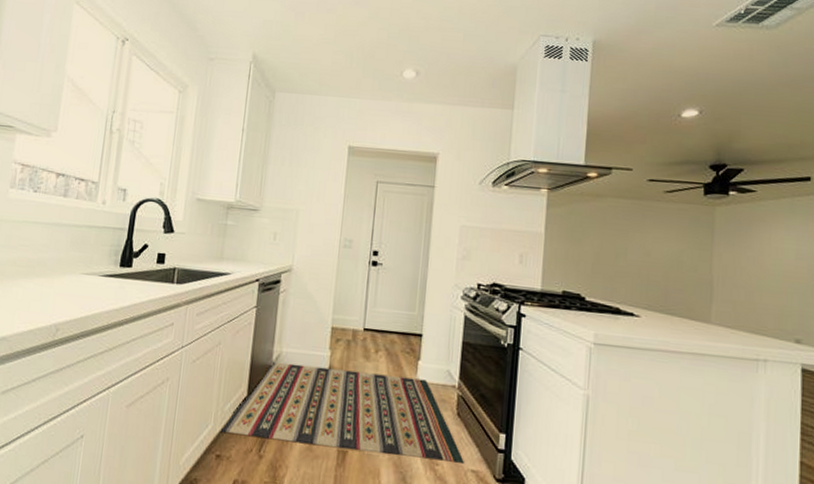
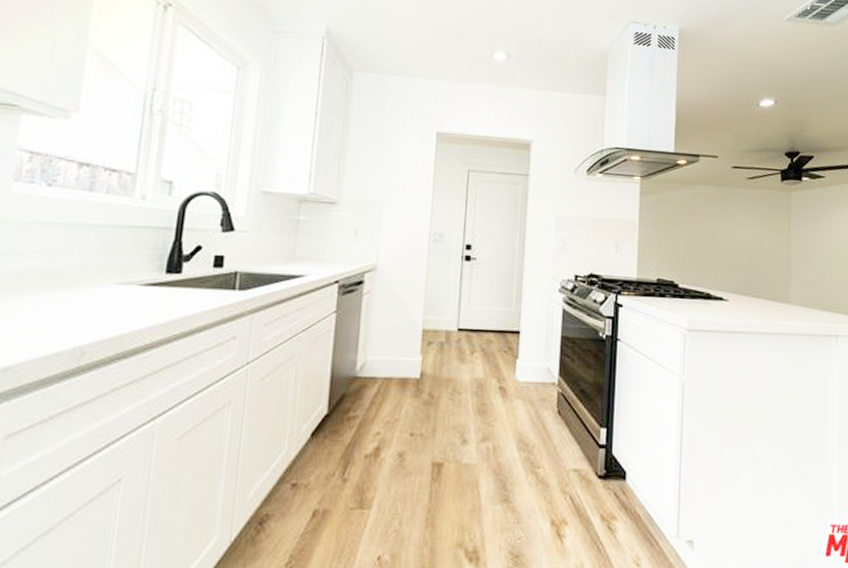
rug: present [220,361,464,463] -> none [296,372,566,463]

